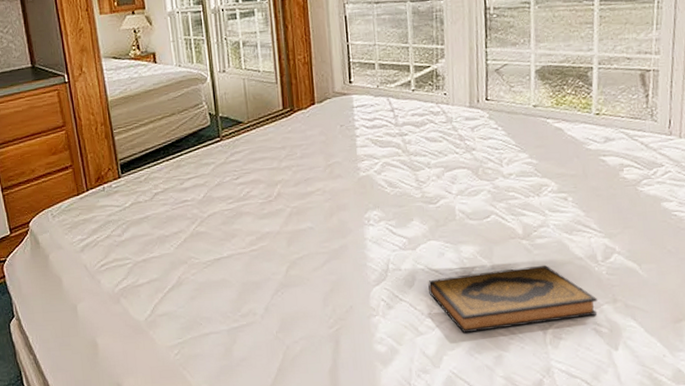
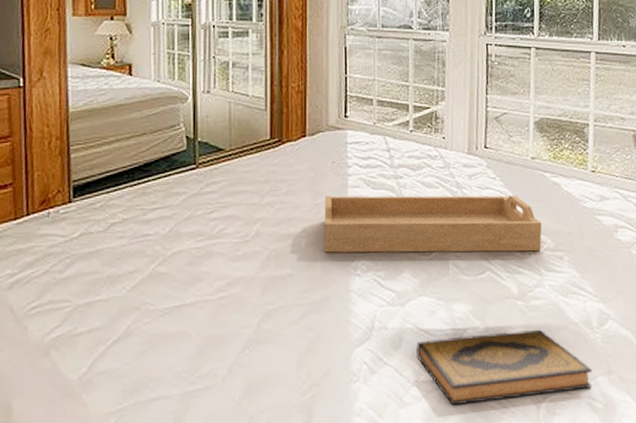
serving tray: none [336,143,546,207] -> present [324,195,542,253]

